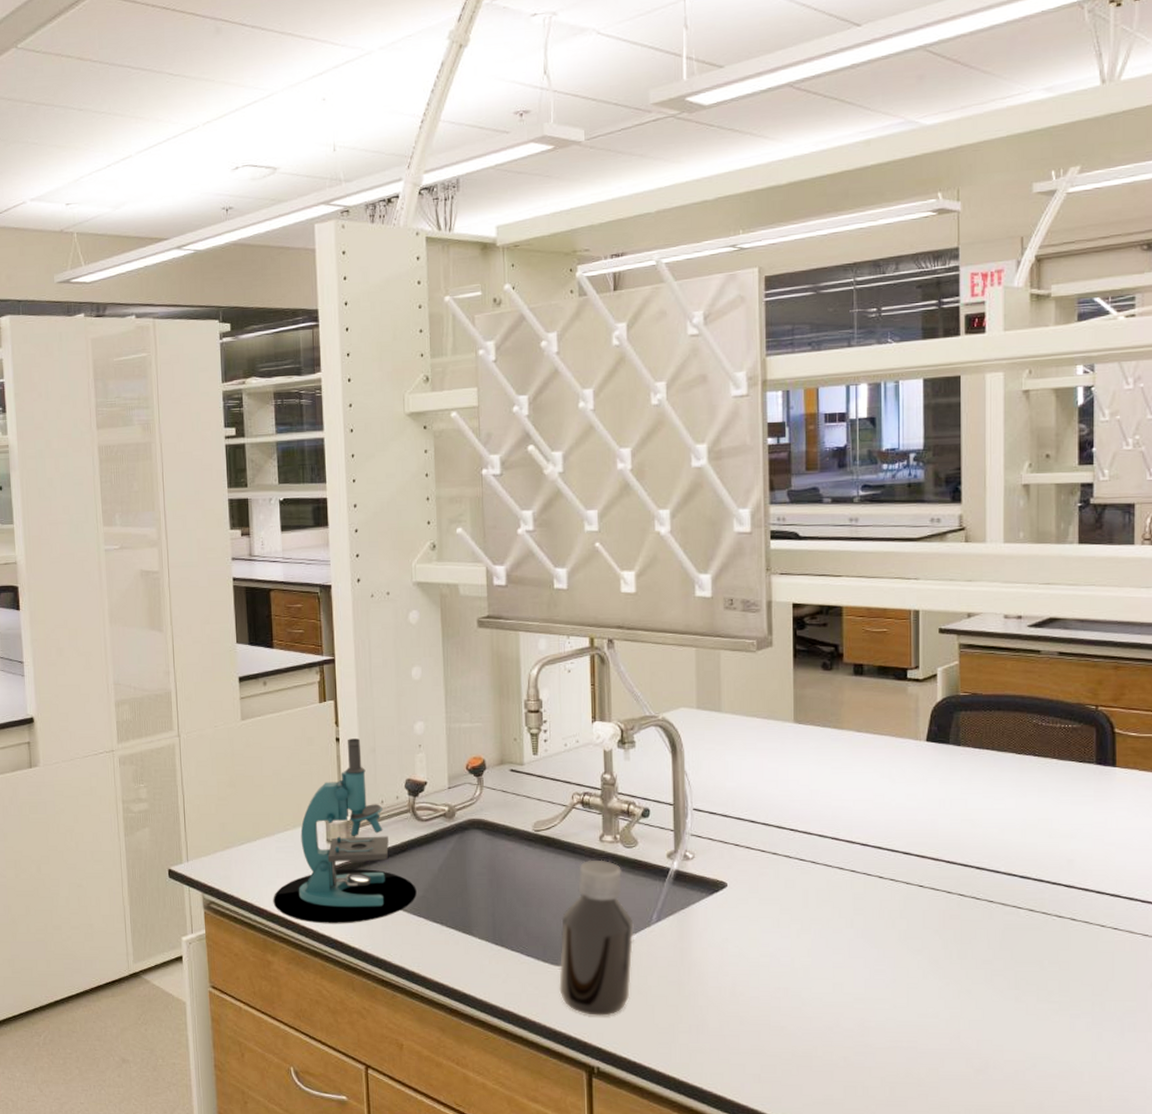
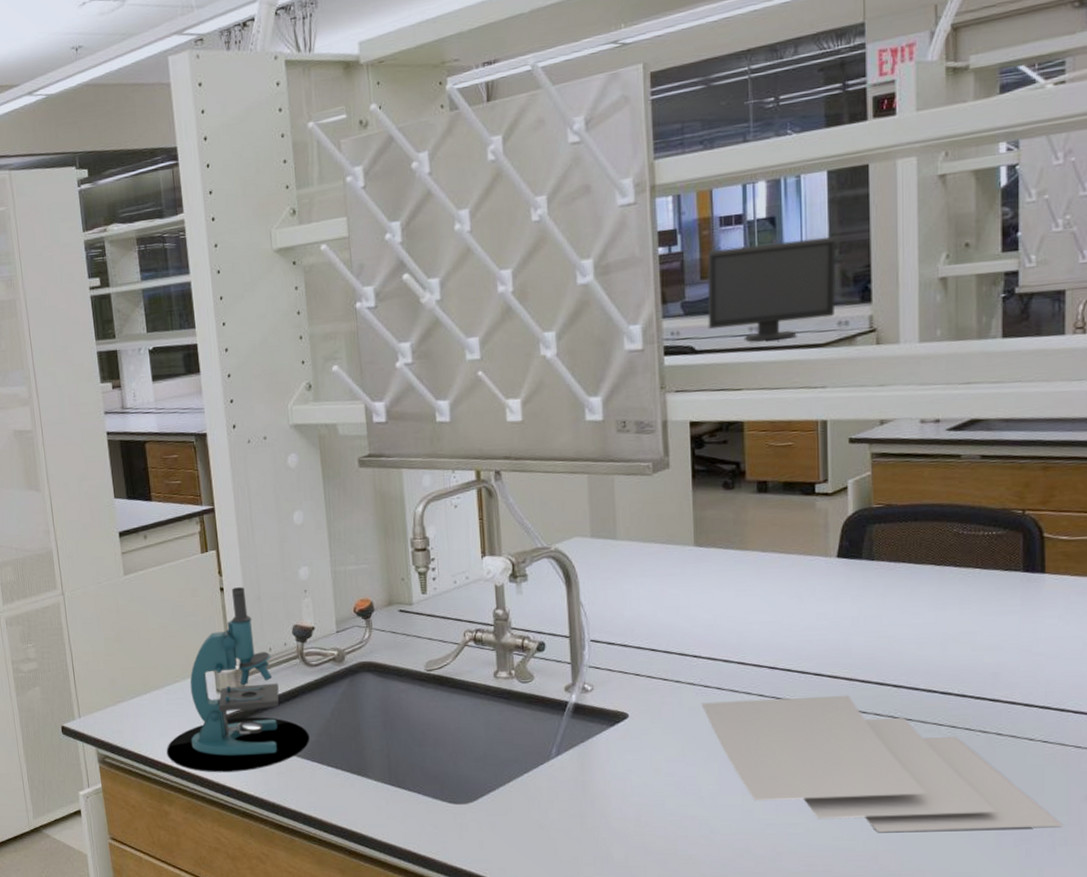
bottle: present [559,859,634,1016] -> none [457,696,533,852]
papers: none [796,874,1132,1013] -> present [701,695,1064,832]
monitor: none [811,439,930,532] -> present [706,236,837,342]

